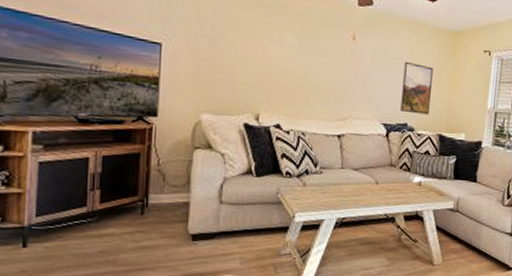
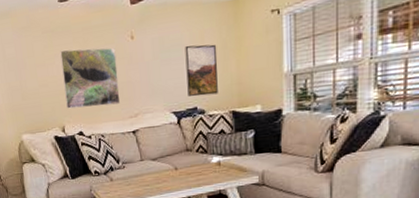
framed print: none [267,29,334,103] -> present [60,47,121,109]

